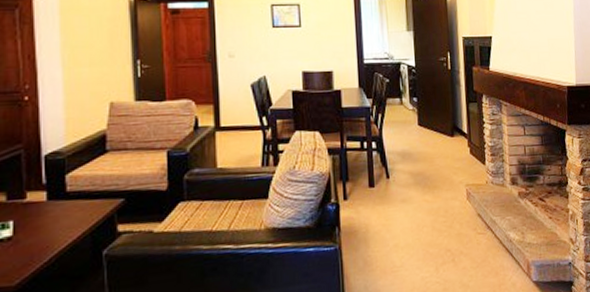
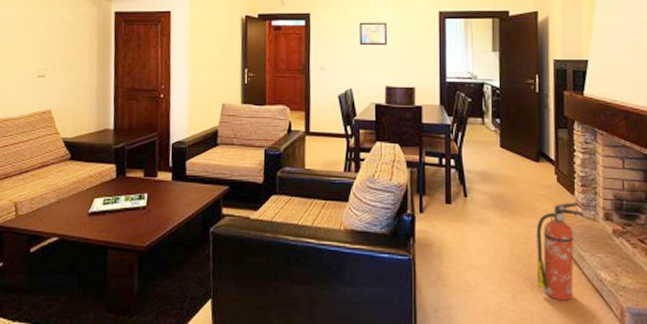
fire extinguisher: none [454,171,495,266] -> present [536,202,585,301]

